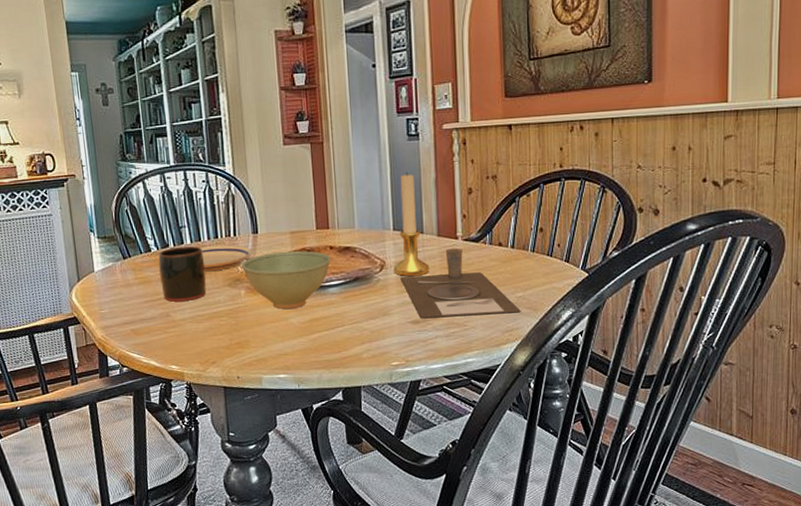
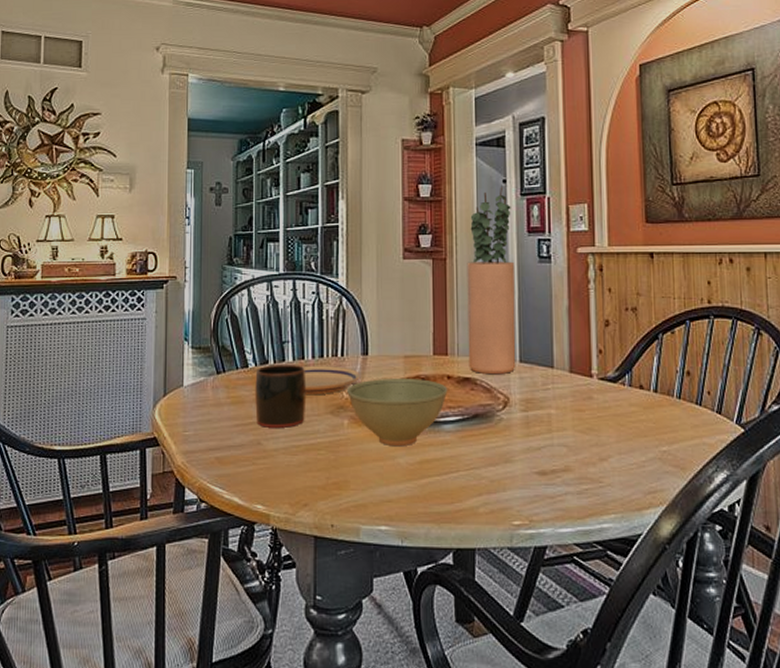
vase: none [342,70,390,243] -> present [467,186,516,375]
candle holder: present [393,172,430,277] -> none [518,297,560,418]
place setting: present [400,248,521,318] -> none [526,388,666,470]

